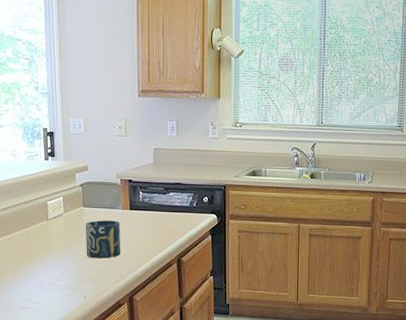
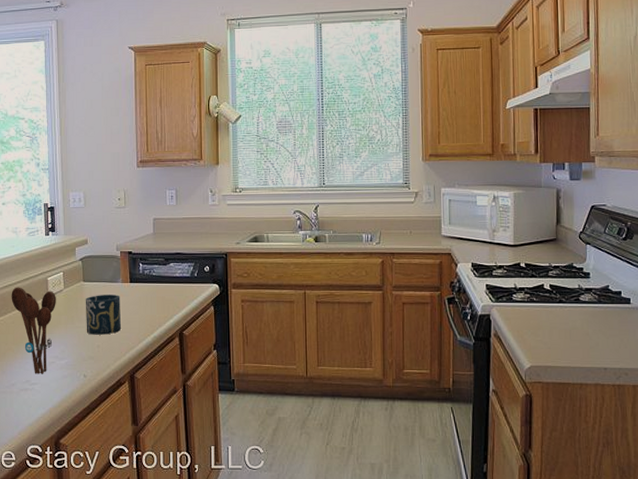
utensil holder: none [10,209,56,294] -> present [11,287,56,374]

